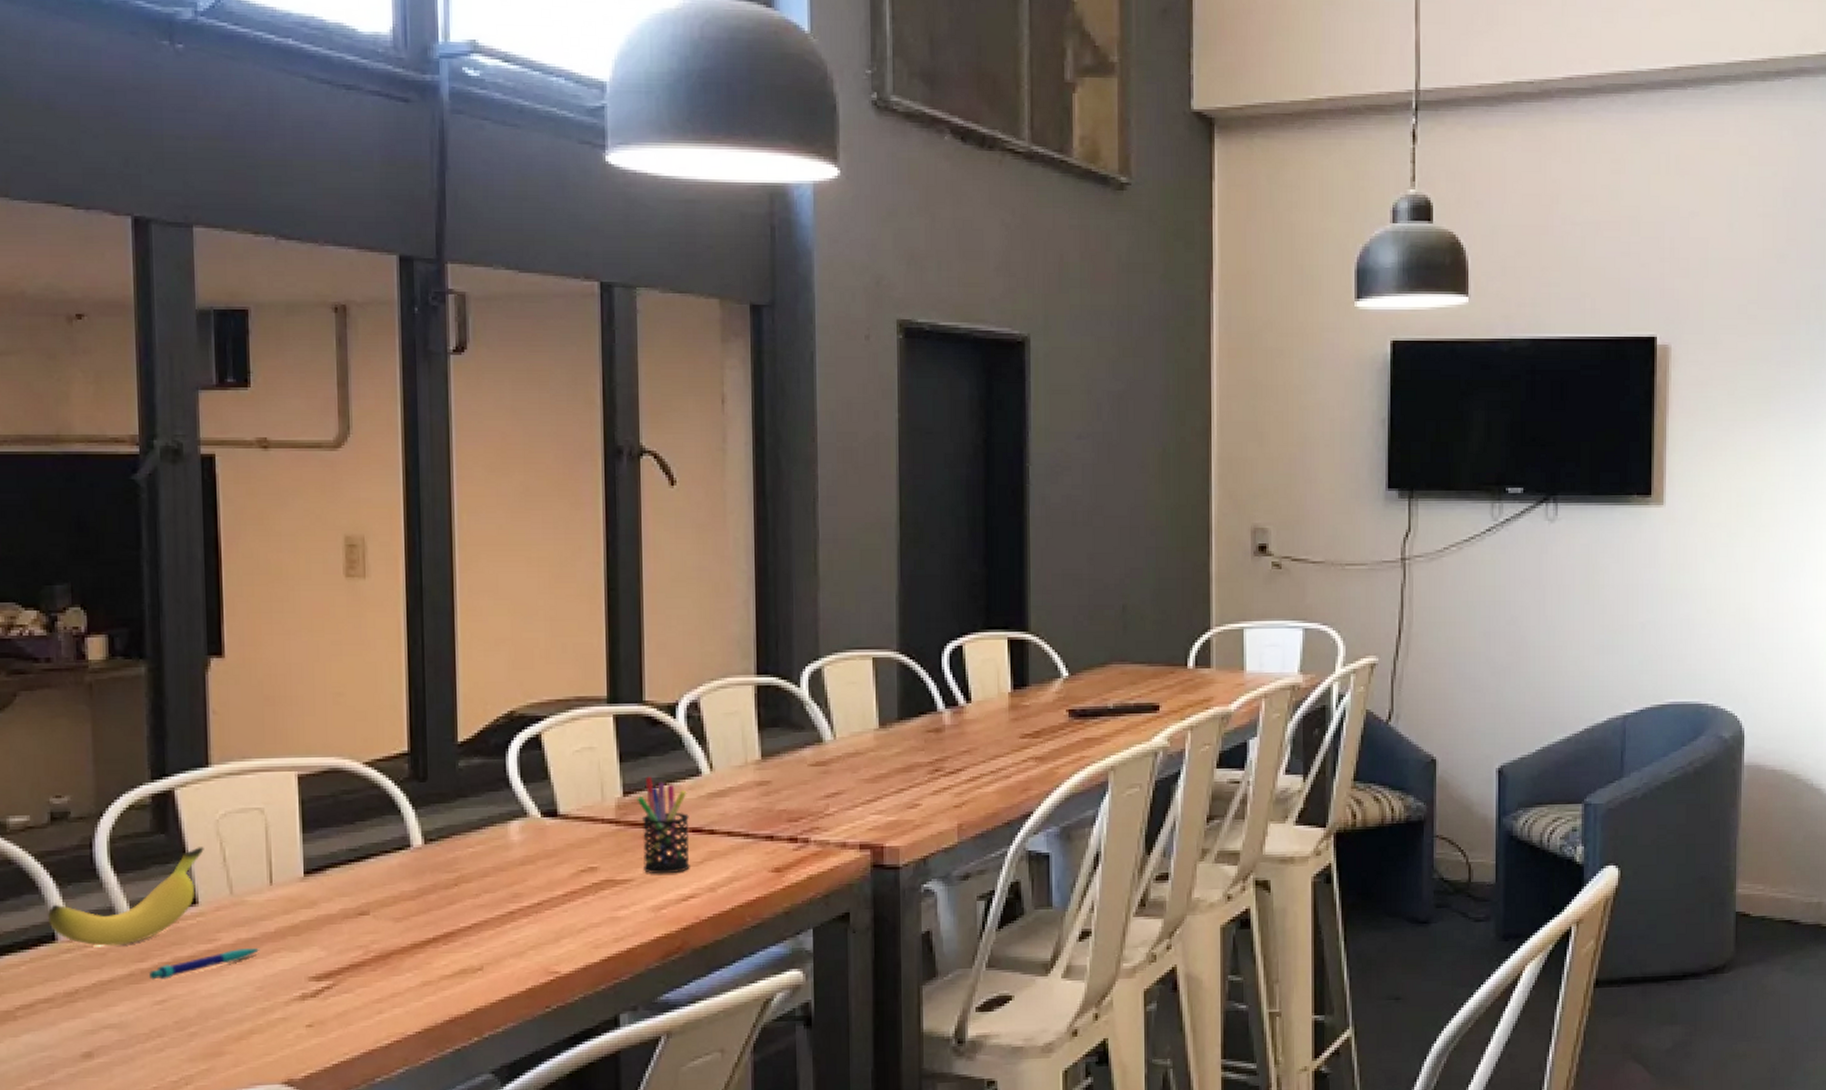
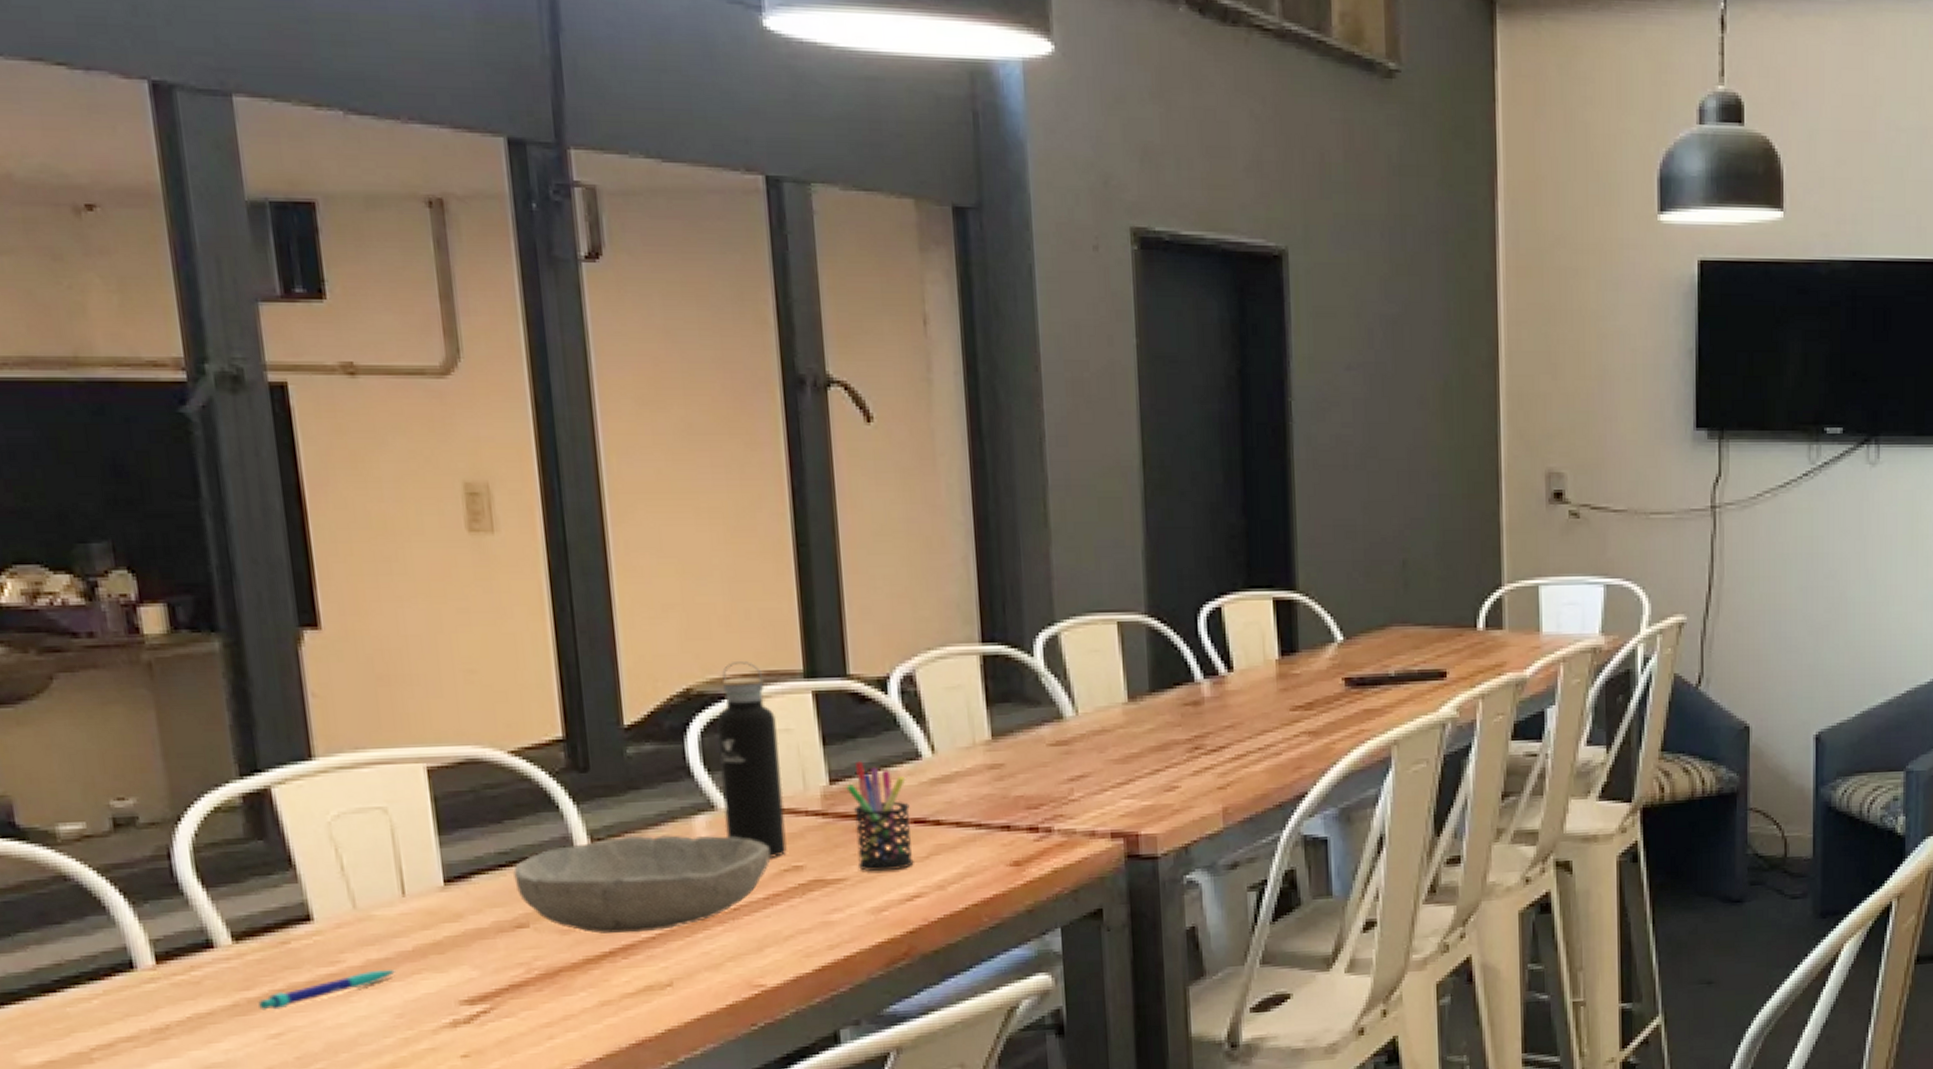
banana: present [48,847,204,946] -> none [121,854,315,974]
bowl: none [360,837,571,923] -> present [513,835,771,934]
water bottle: none [533,688,585,859] -> present [716,661,787,858]

